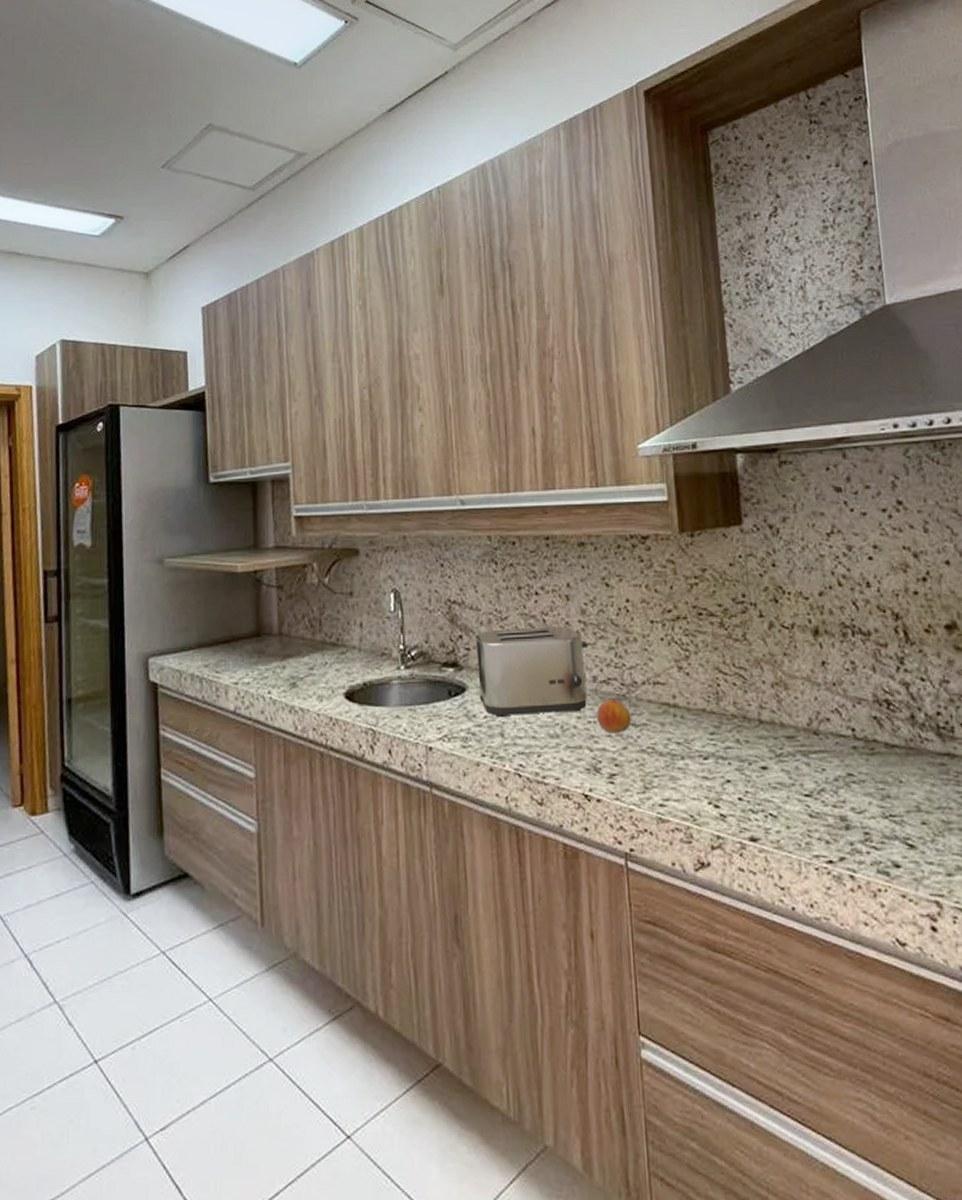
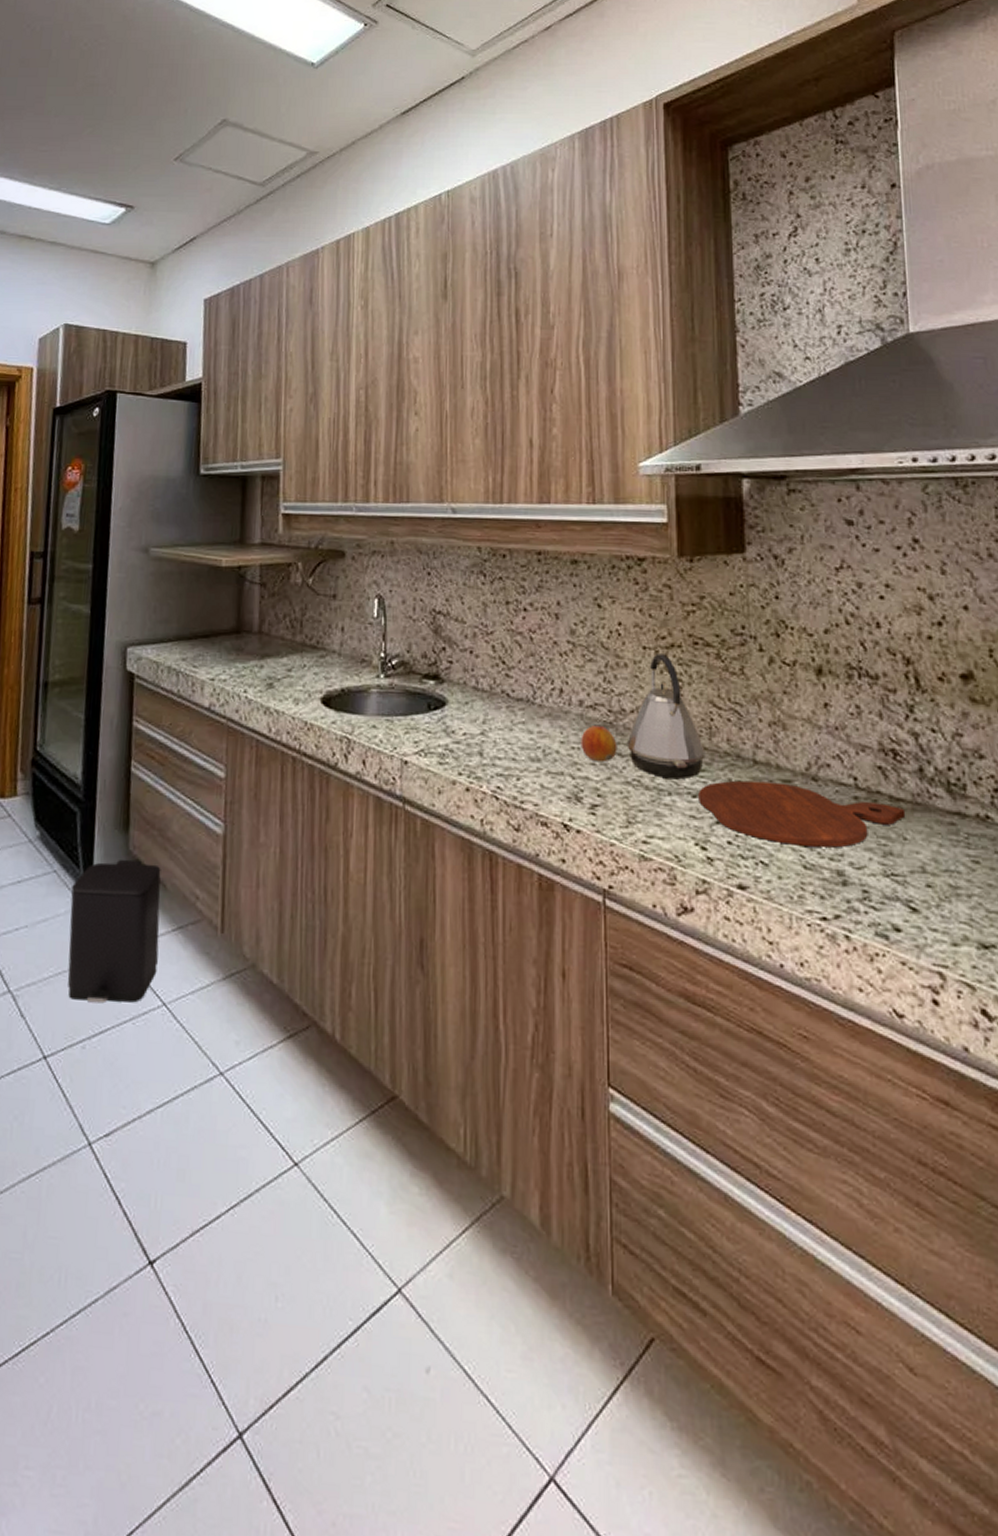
pedal bin: none [110,864,201,1005] -> present [67,859,161,1004]
toaster: present [475,626,588,717] -> none [459,644,576,736]
kettle: none [640,626,714,744] -> present [626,654,706,780]
cutting board: none [709,739,901,796] -> present [698,780,906,848]

